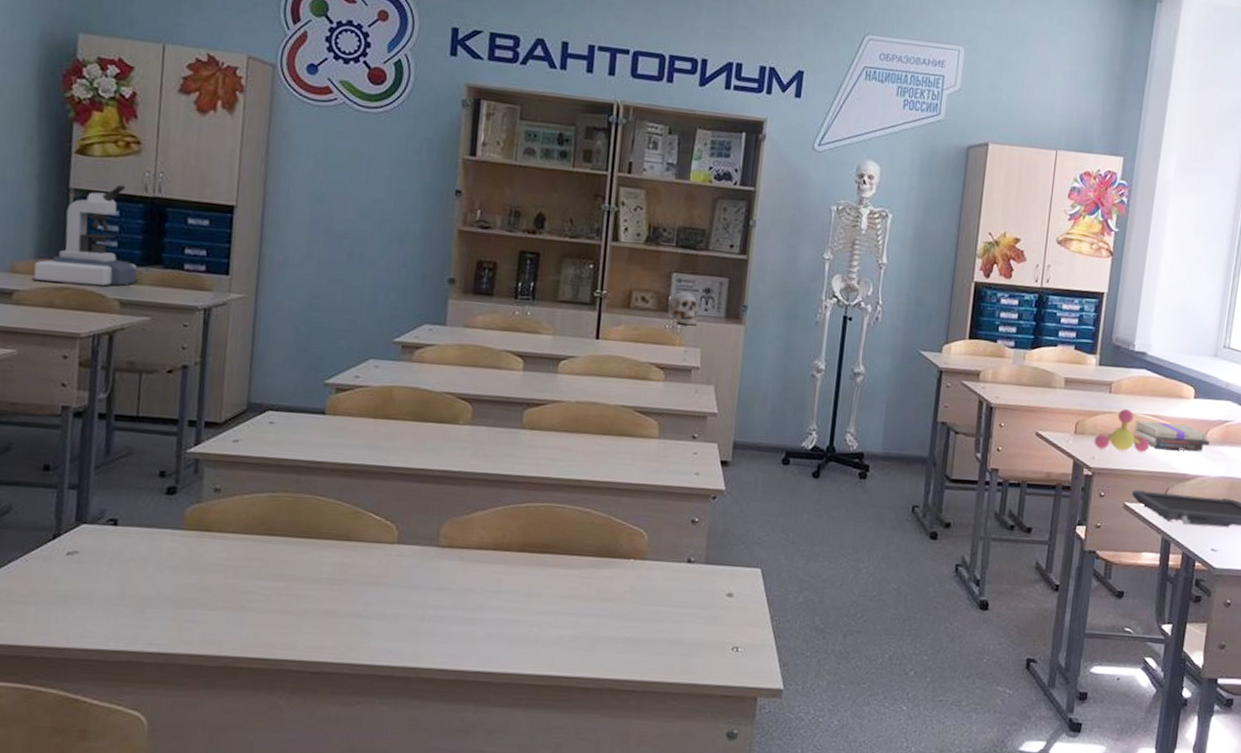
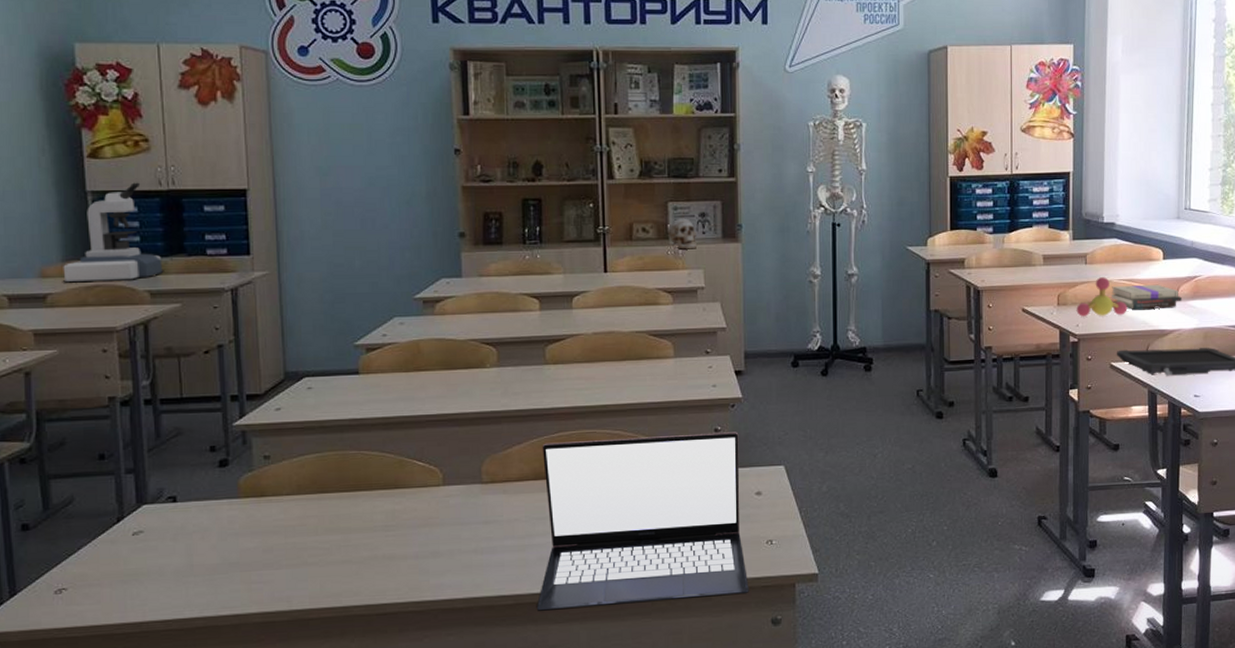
laptop: none [478,512,717,702] -> present [536,432,749,612]

